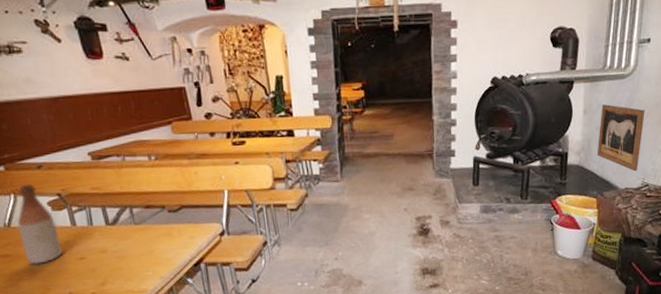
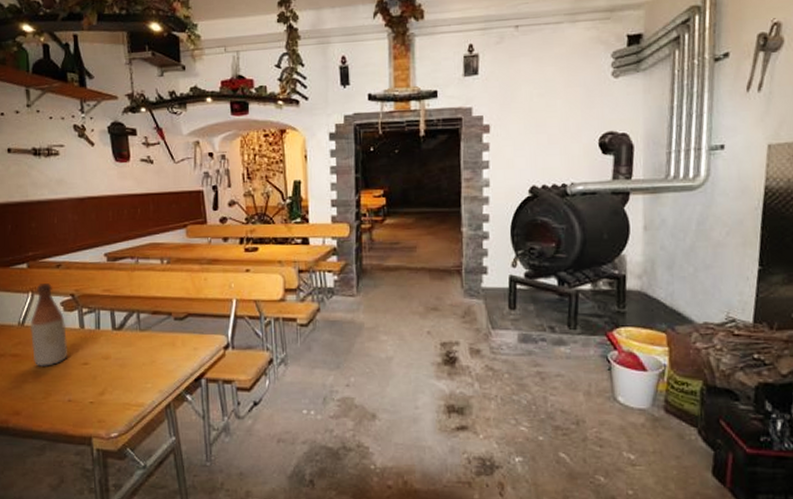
wall art: present [597,104,645,172] -> none [663,220,724,303]

